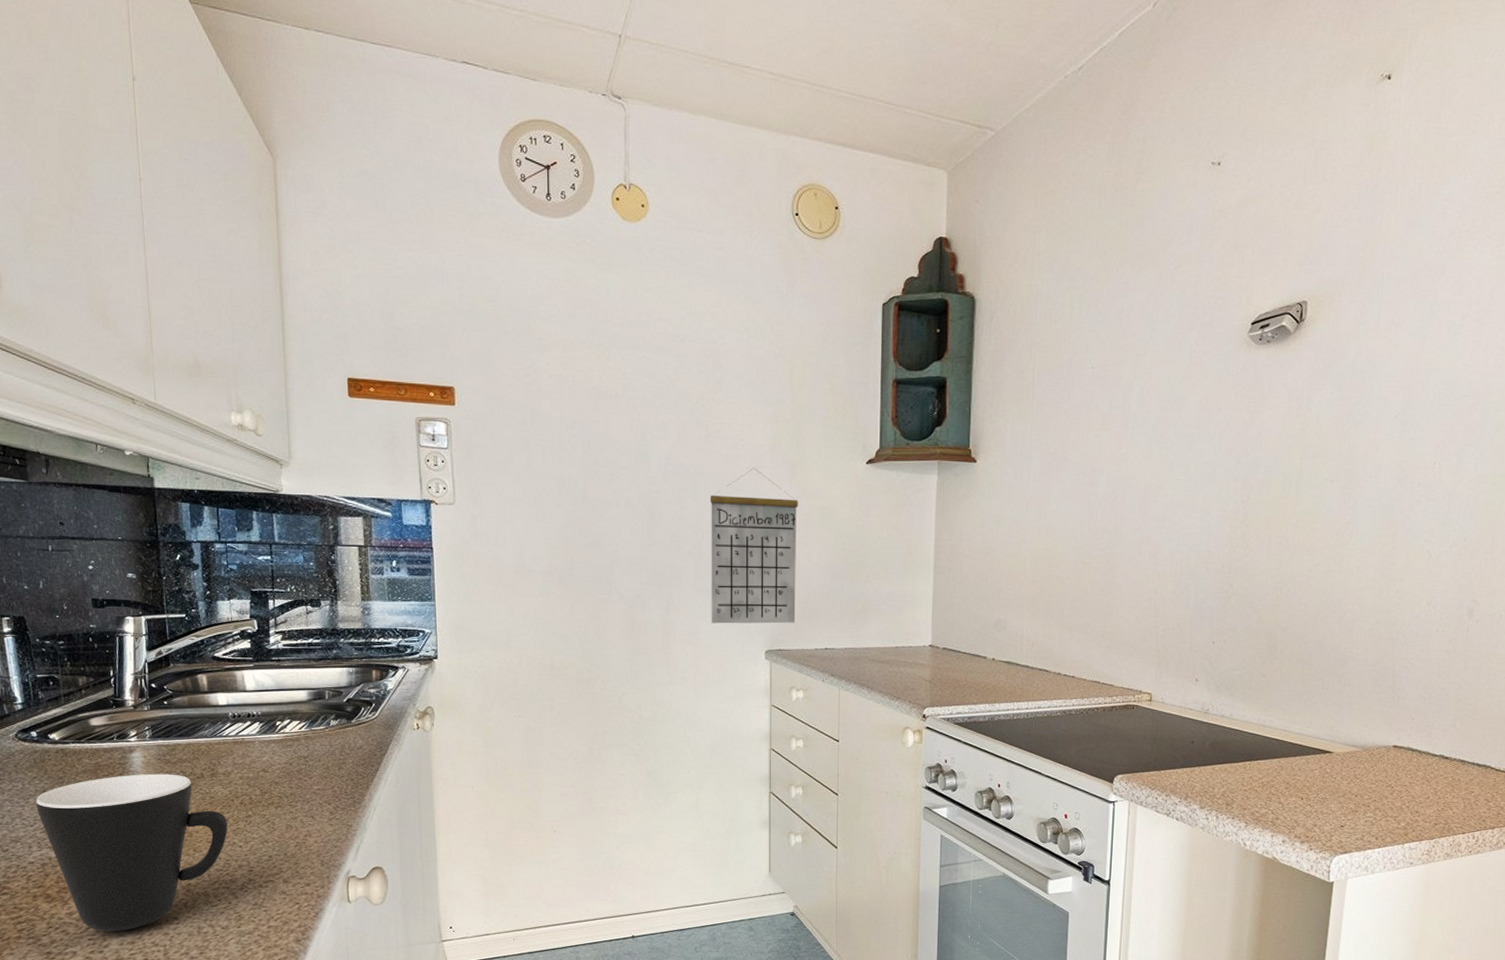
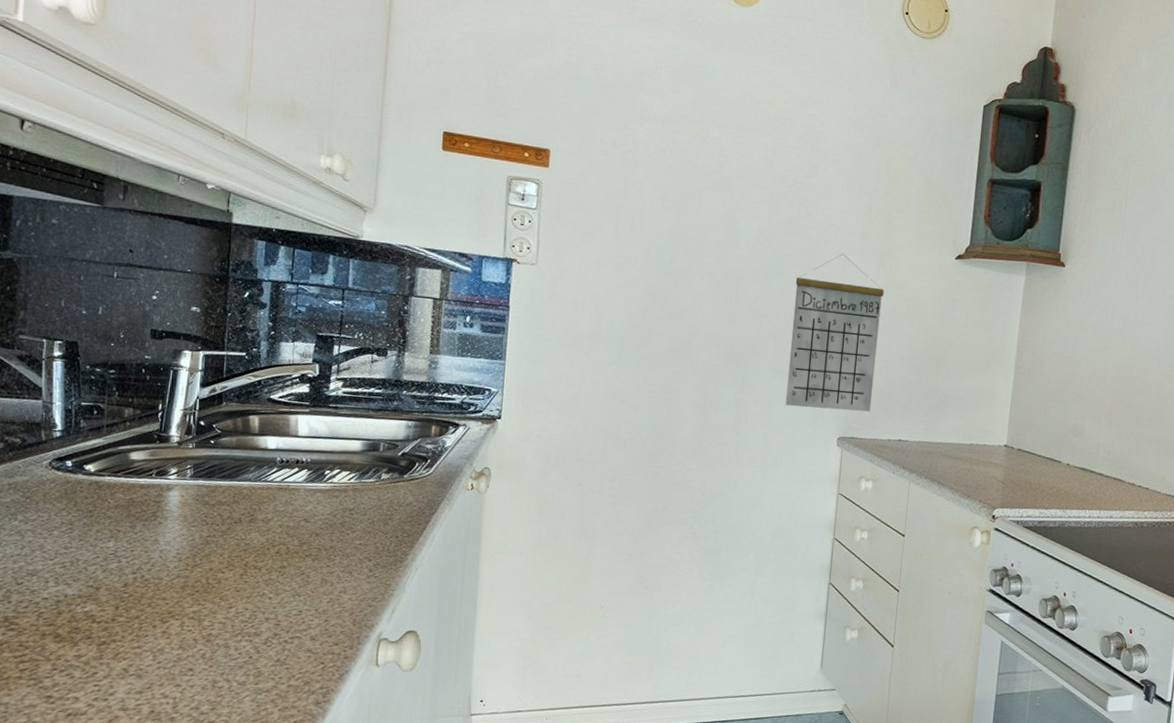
mug: present [35,773,228,932] -> none [59,513,260,679]

